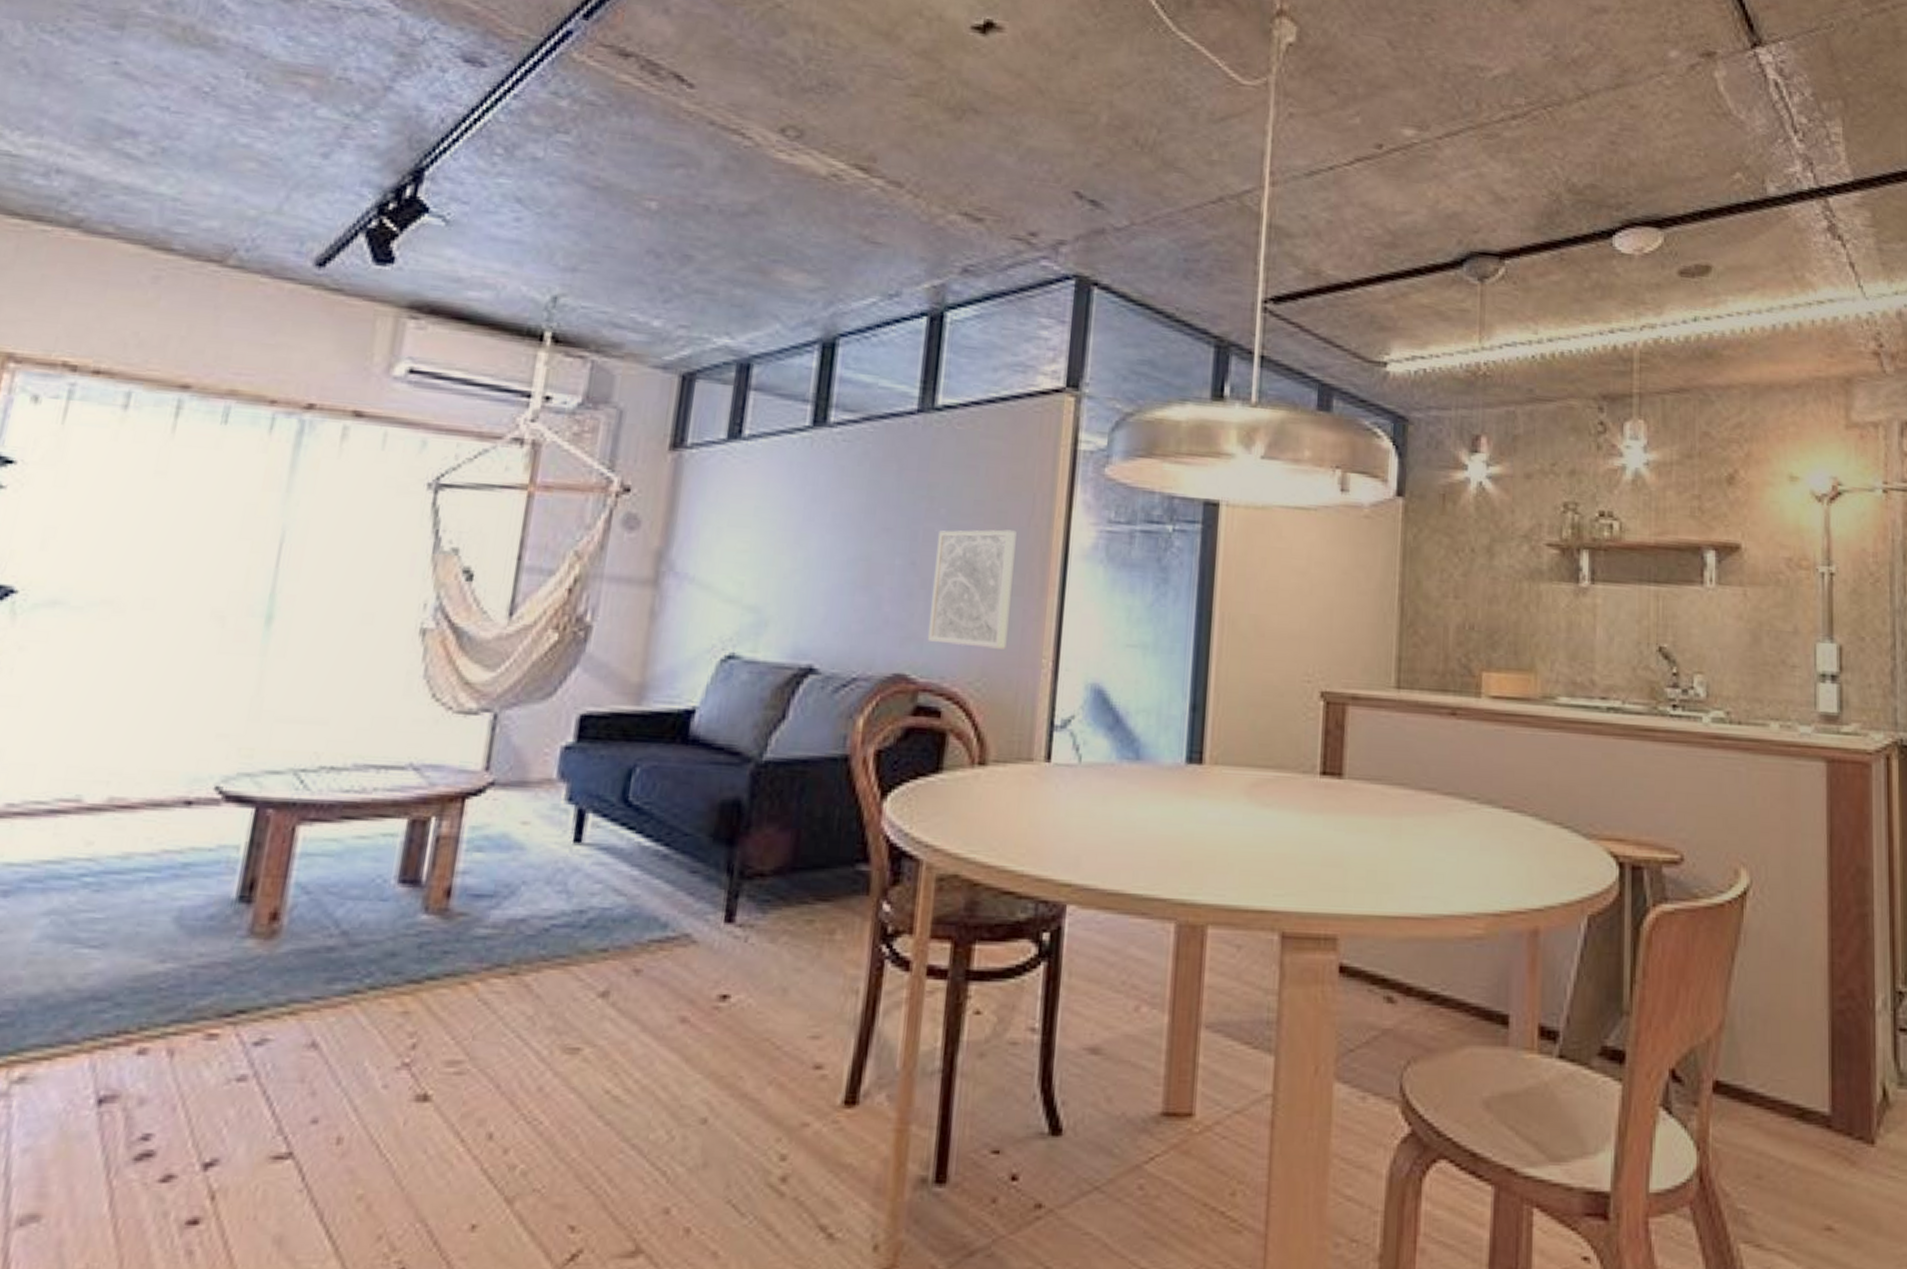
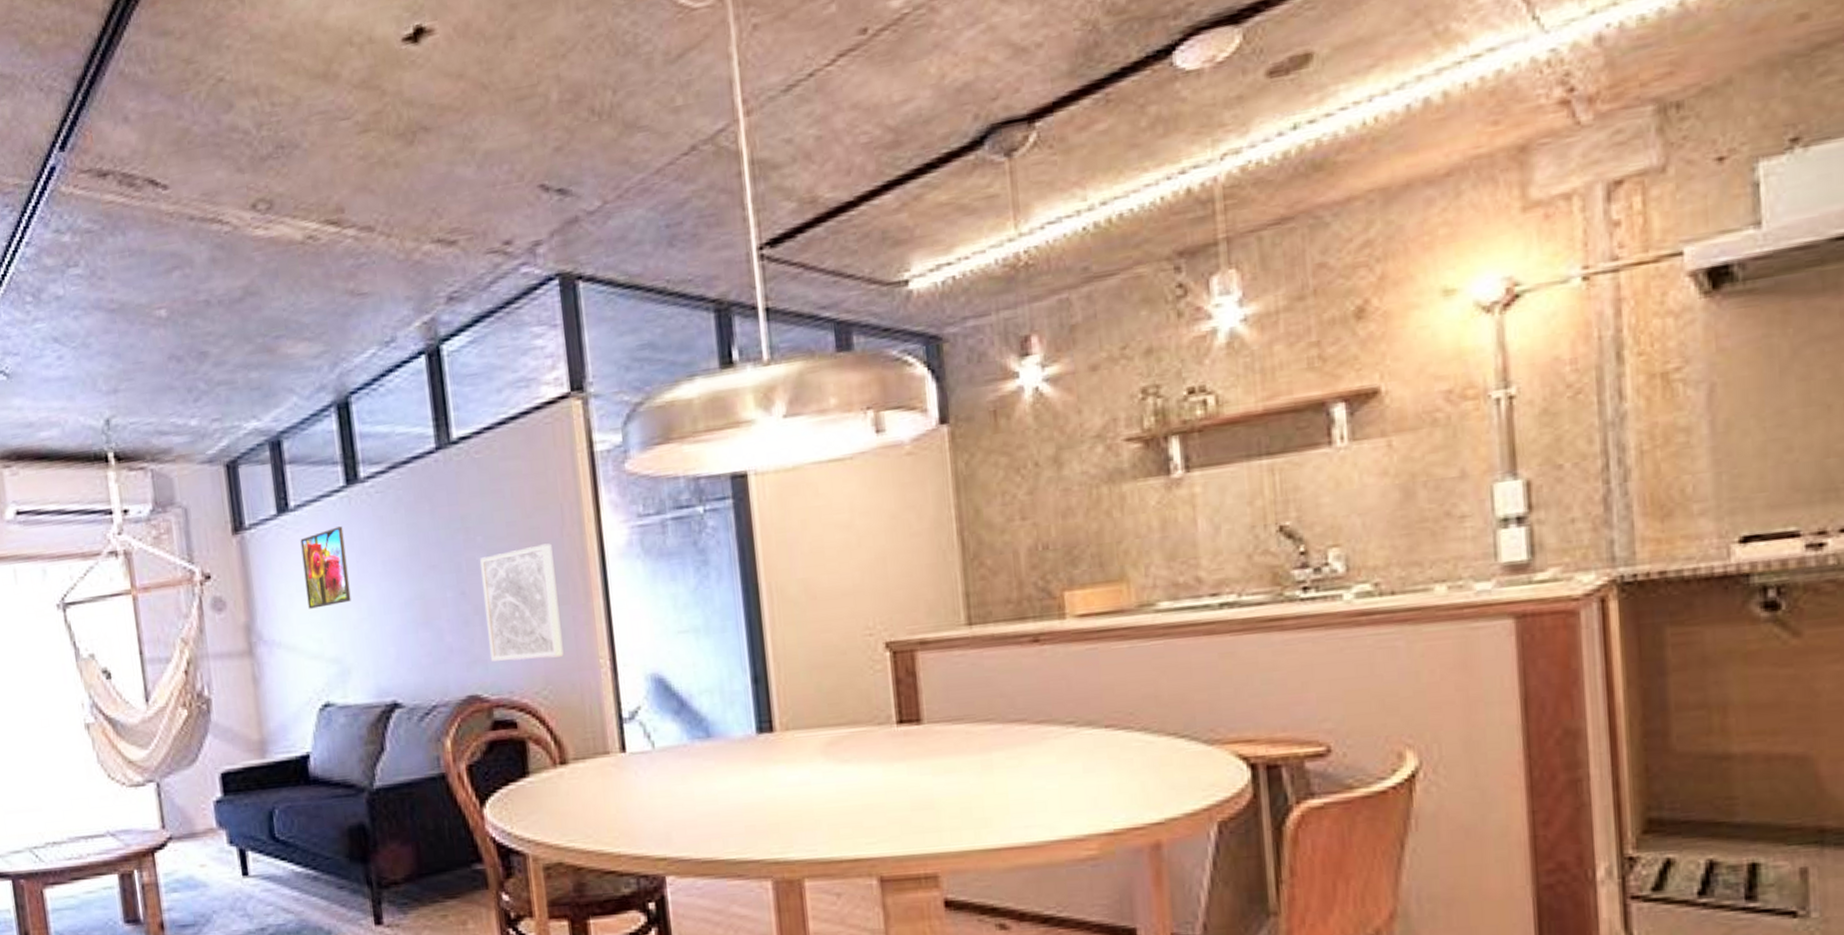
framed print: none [737,466,798,549] -> present [300,526,351,609]

